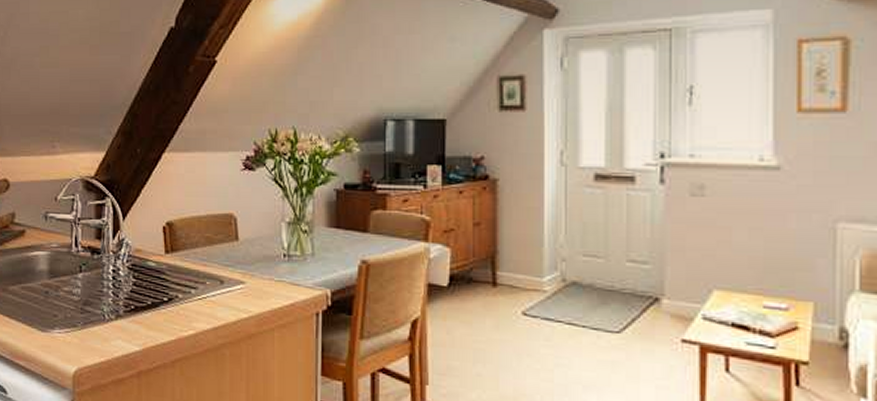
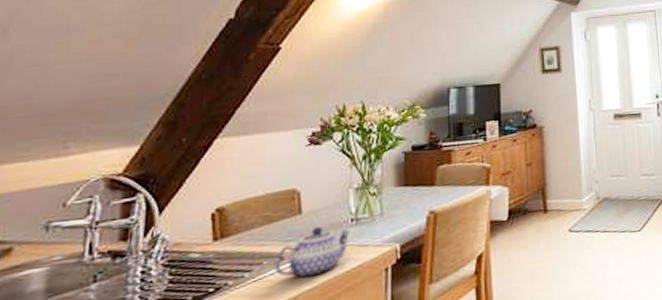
teapot: none [215,256,283,306] -> present [273,226,351,278]

